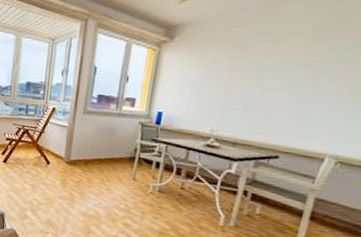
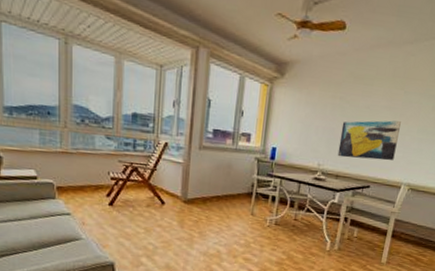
wall art: none [235,80,325,128] -> present [337,120,401,161]

